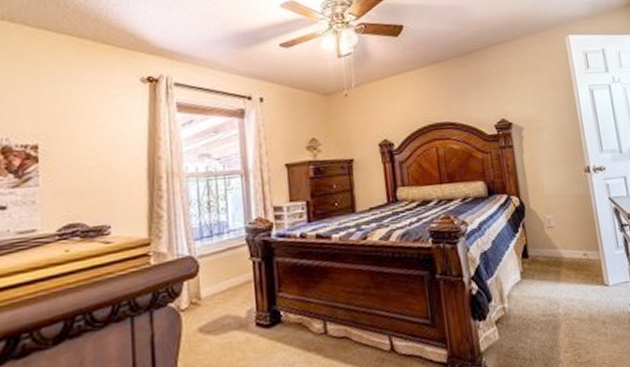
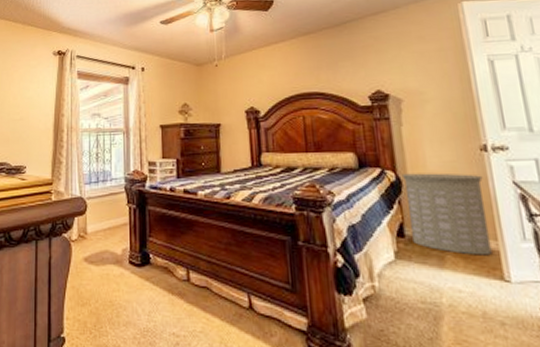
laundry hamper: none [524,194,596,267] -> present [401,173,493,256]

